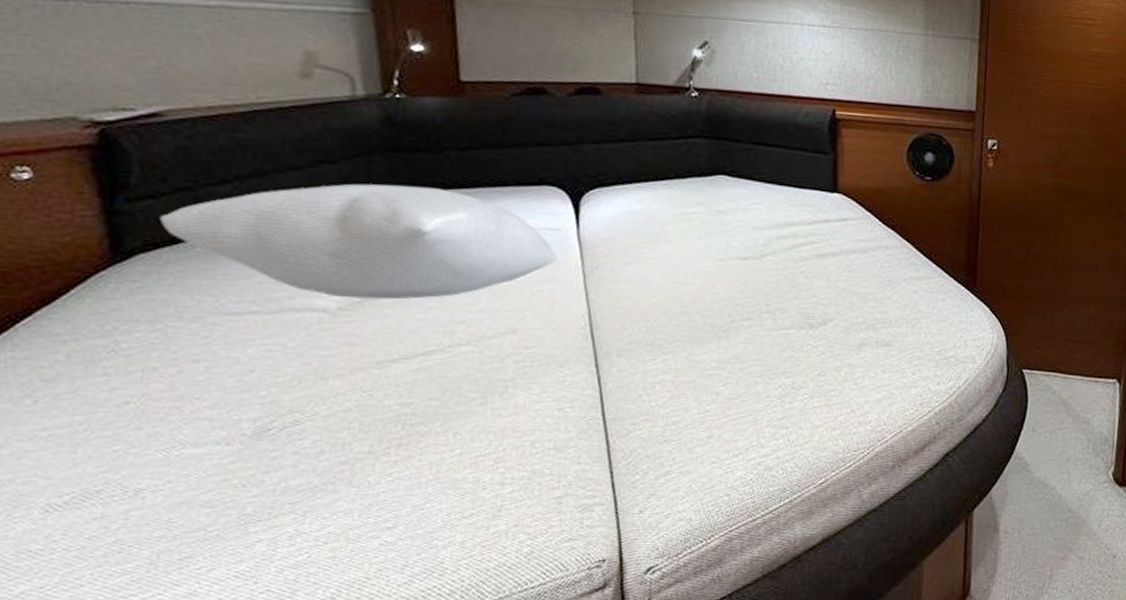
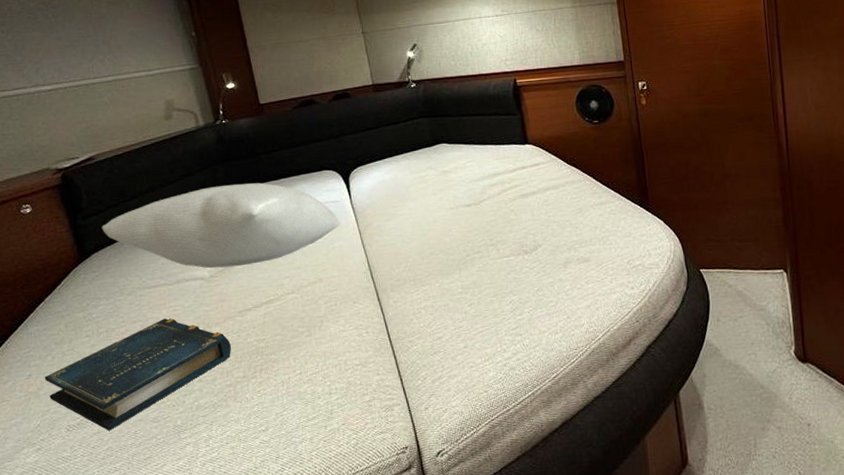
book: none [12,361,356,516] -> present [44,318,231,431]

